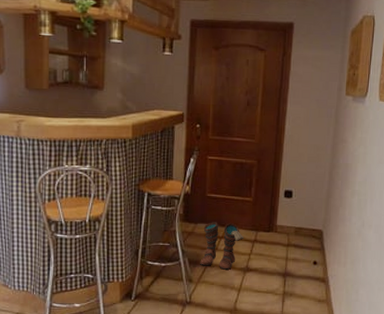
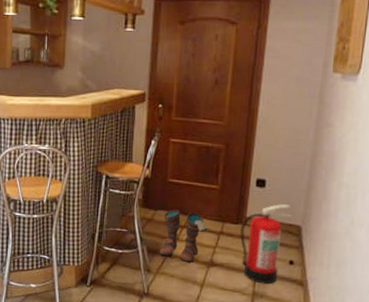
fire extinguisher: none [271,212,315,284] -> present [239,204,293,284]

